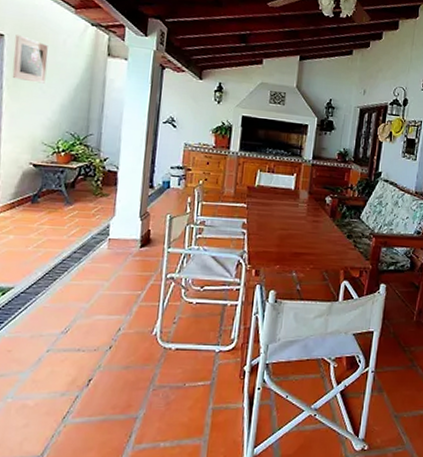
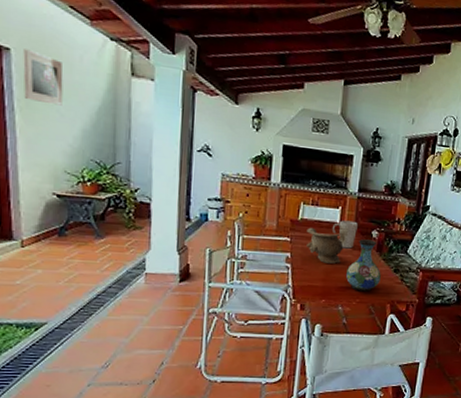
decorative bowl: none [262,193,298,230] -> present [306,227,344,264]
pitcher: none [287,187,312,215] -> present [331,220,358,249]
vase: none [299,205,335,258] -> present [345,239,381,292]

